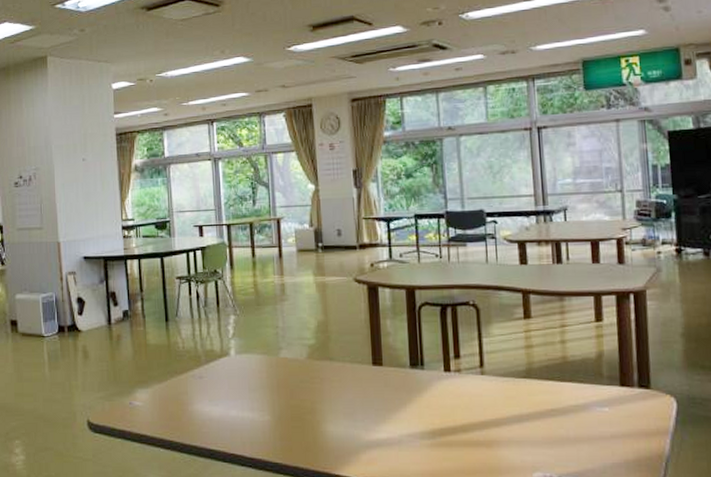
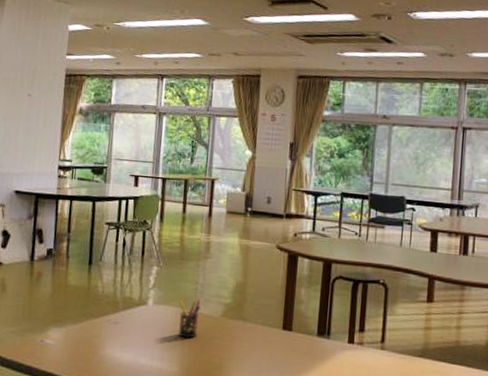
pen holder: none [260,343,285,385] -> present [178,299,202,339]

